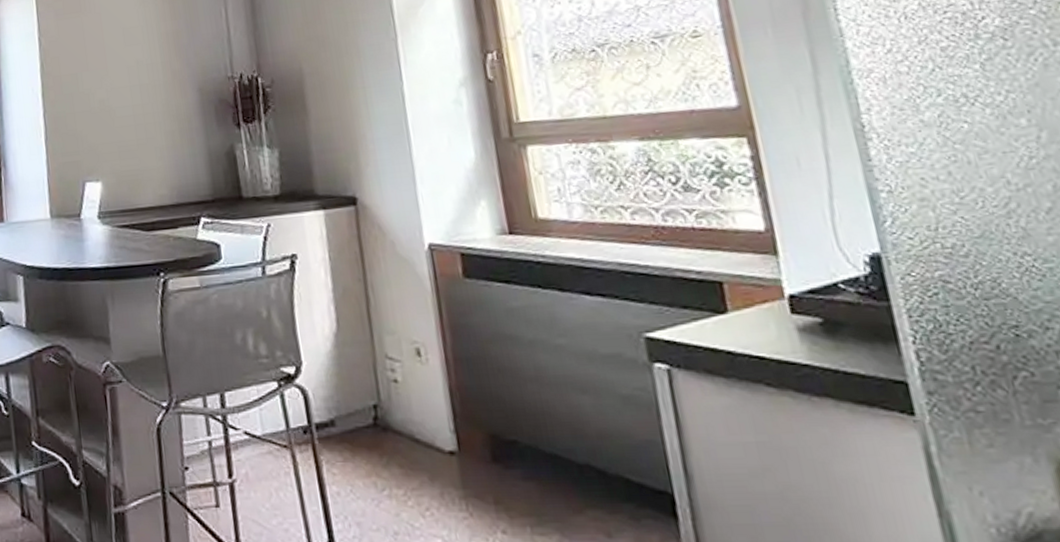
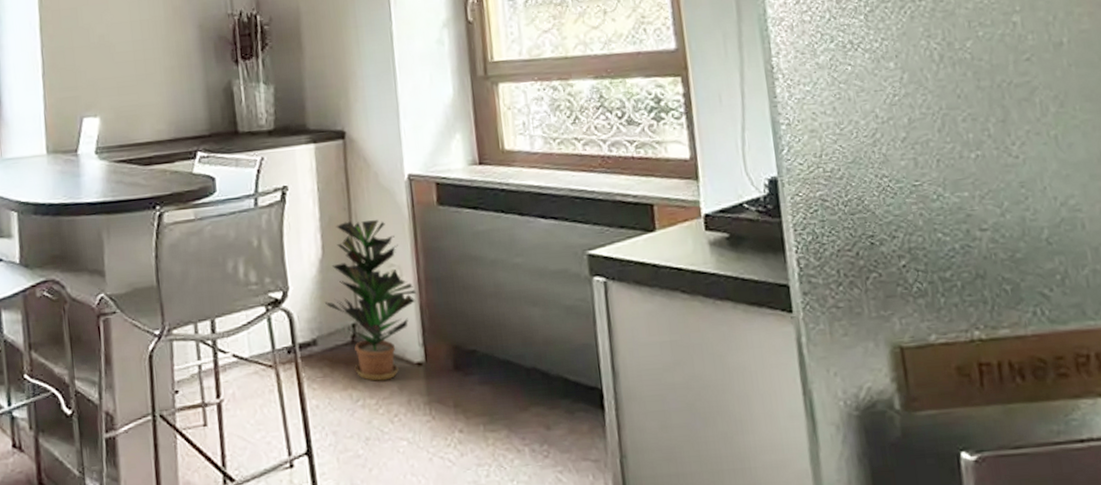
potted plant: none [342,292,445,470] -> present [325,220,417,381]

